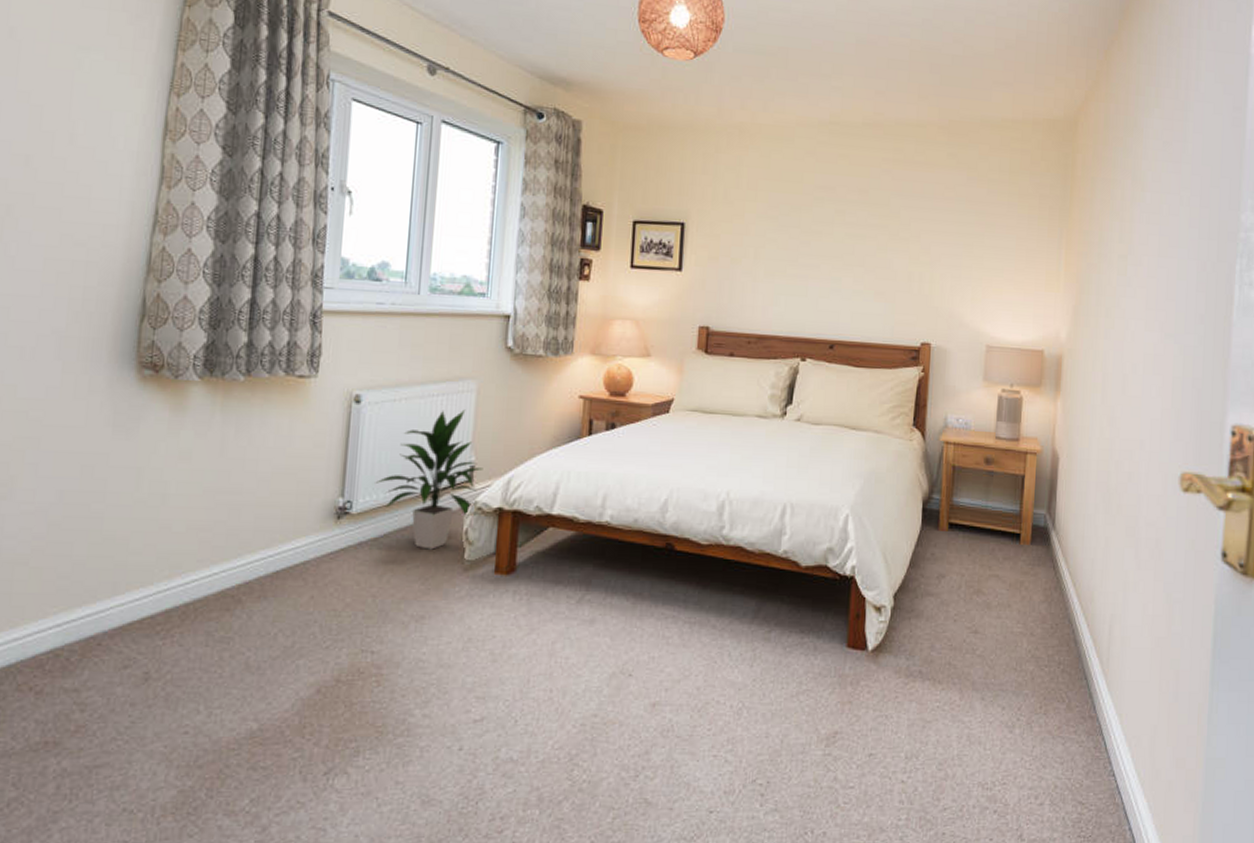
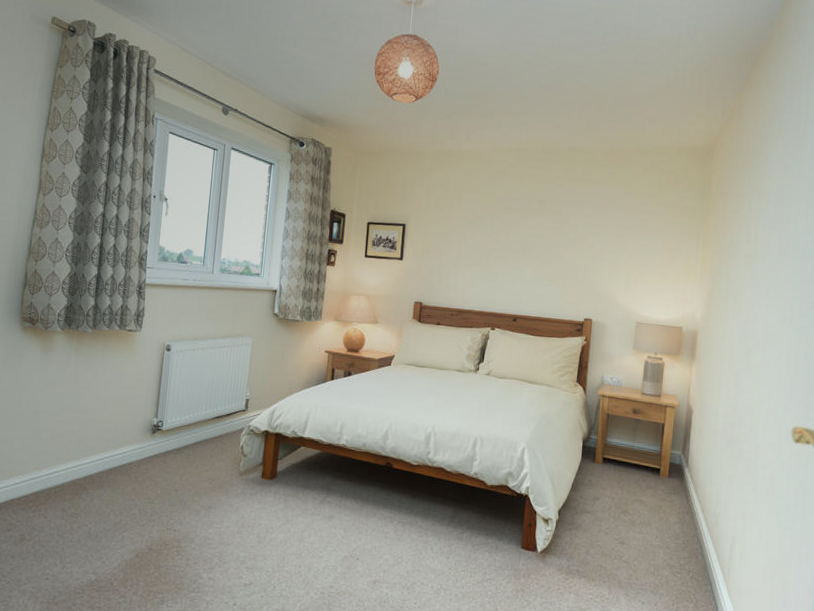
indoor plant: present [375,409,483,550] -> none [179,358,255,459]

